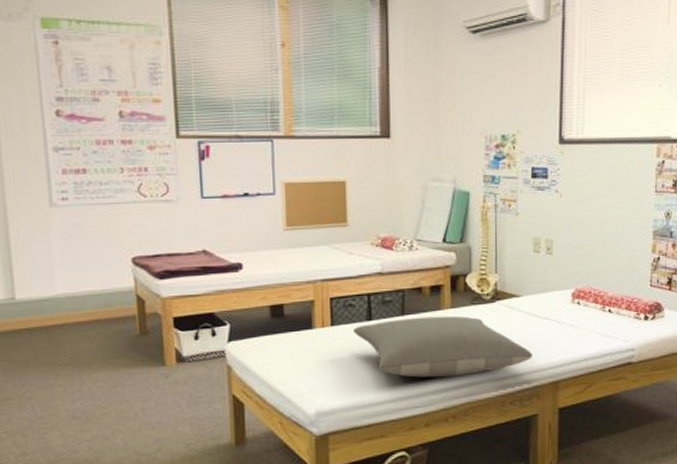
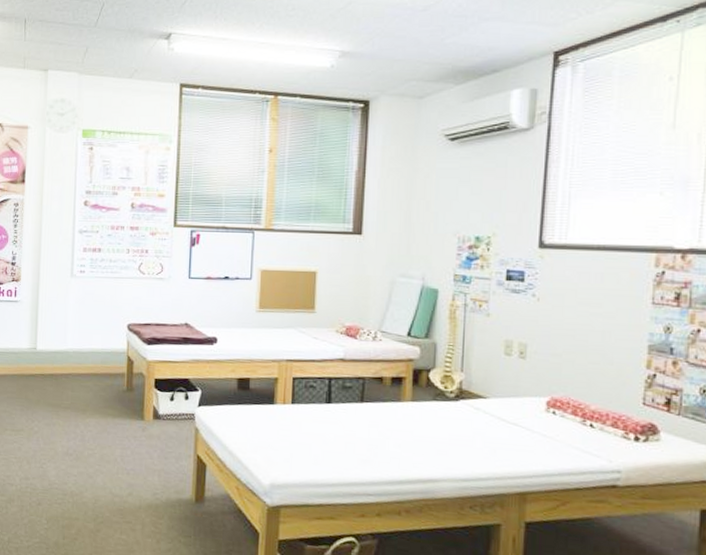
pillow: present [352,315,532,378] -> none [311,405,498,471]

